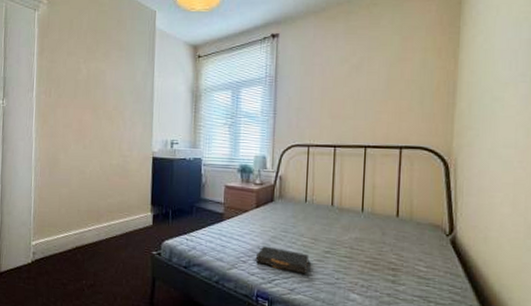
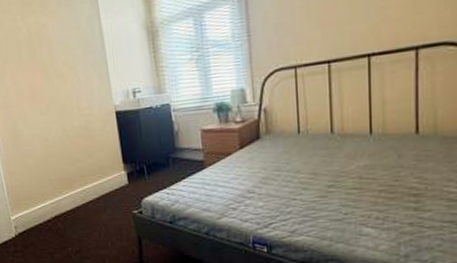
book: present [255,246,310,275] -> none [246,188,310,214]

